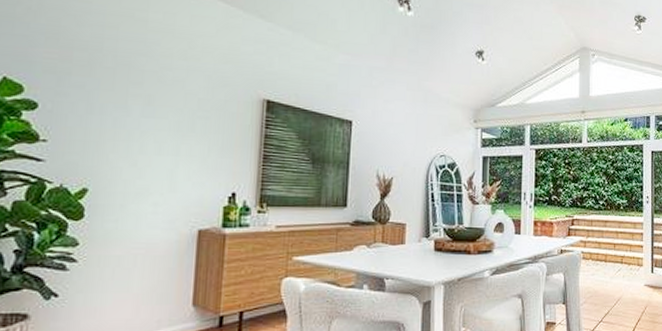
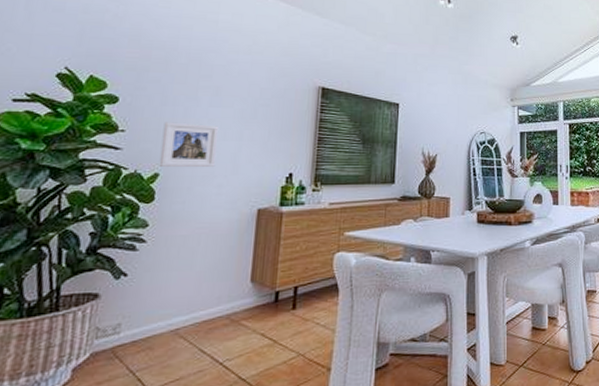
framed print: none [87,132,153,183] -> present [159,122,220,167]

